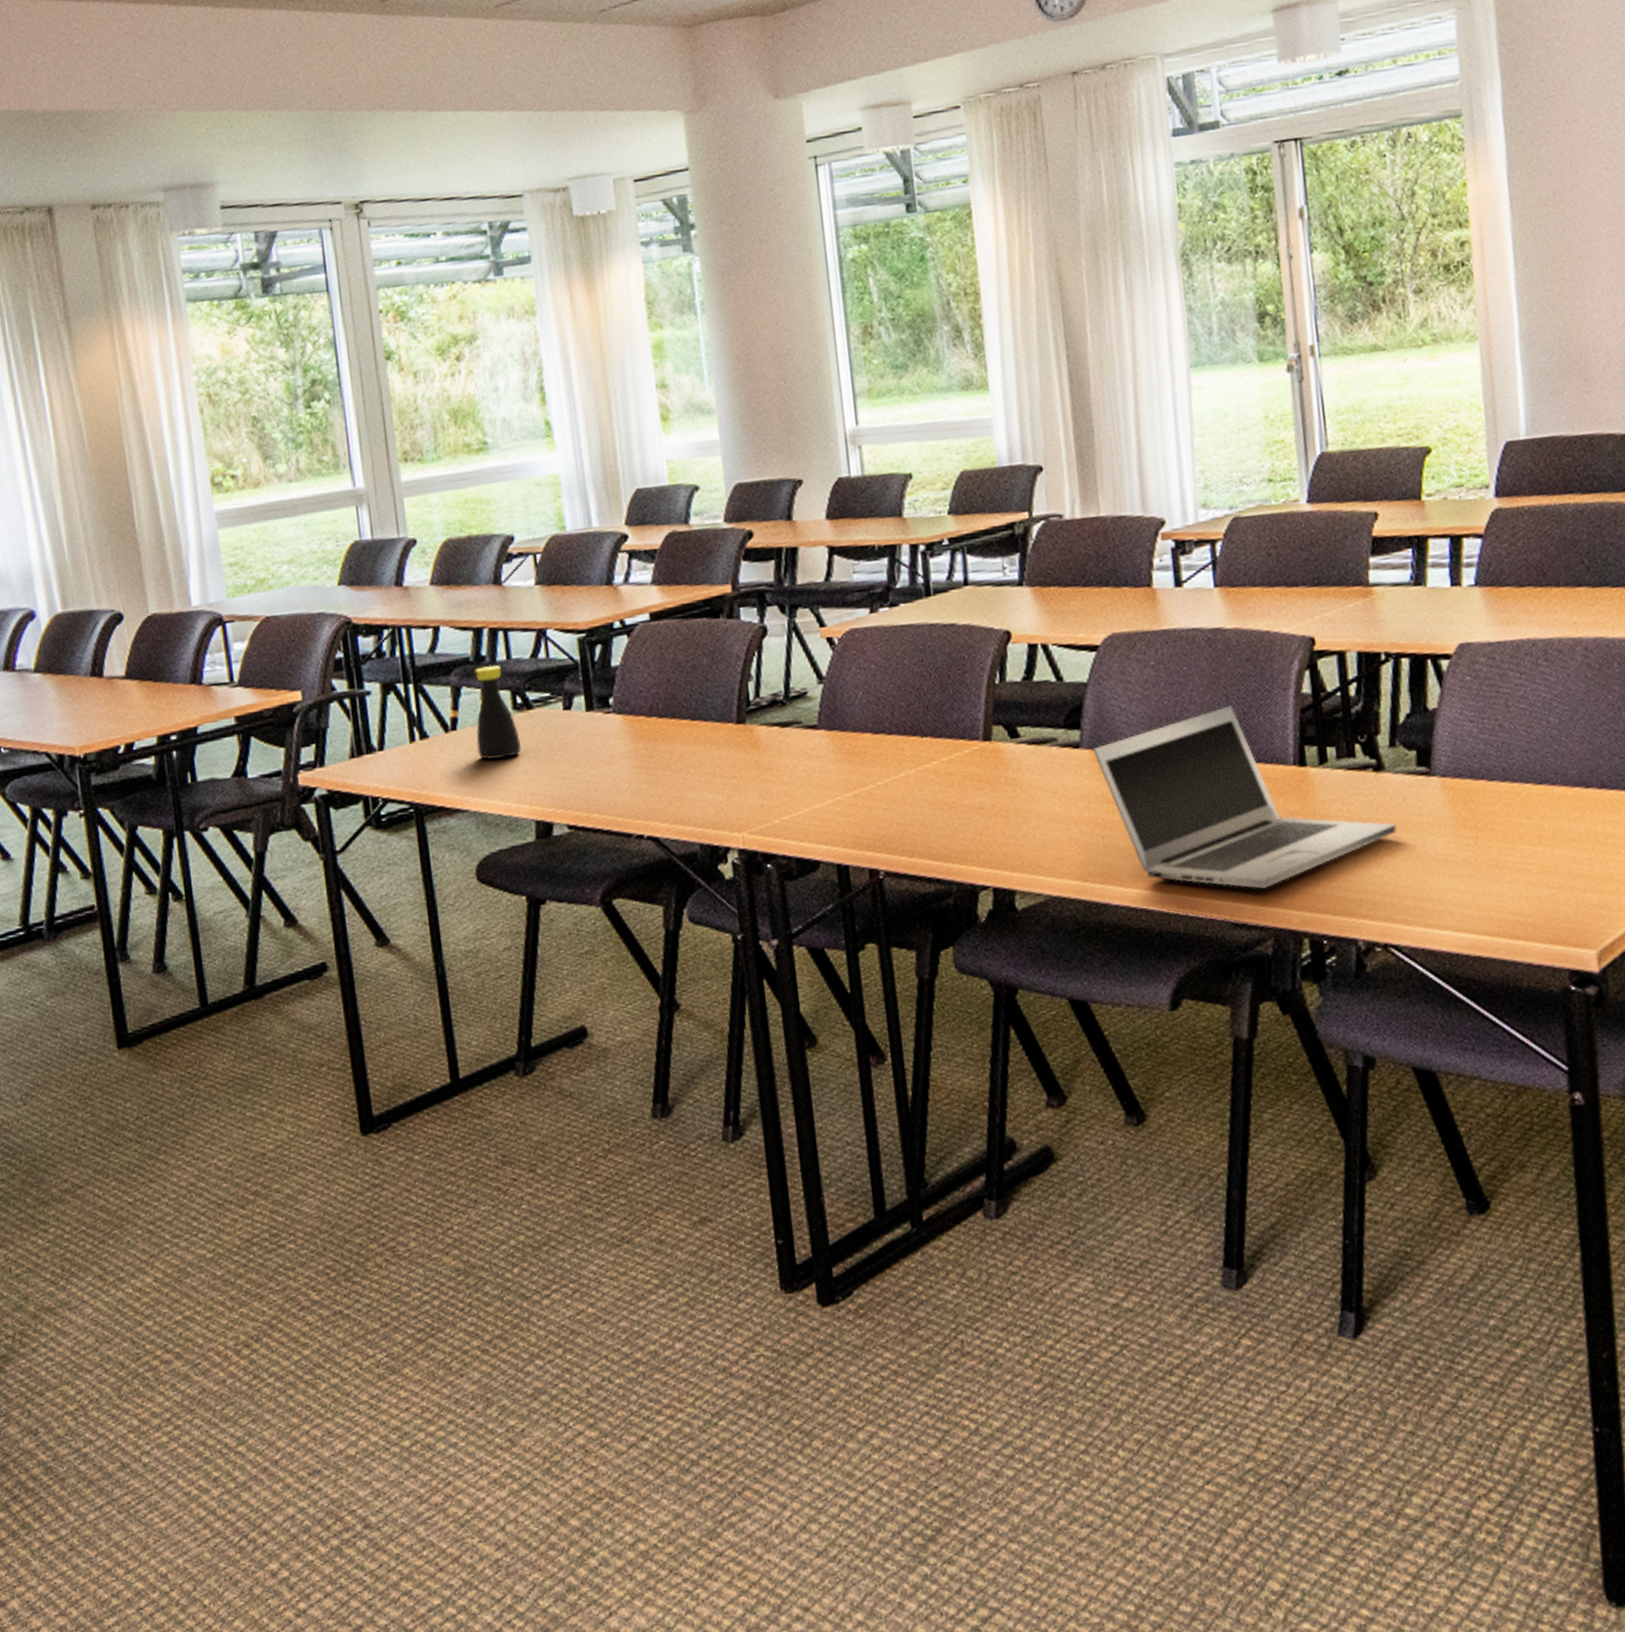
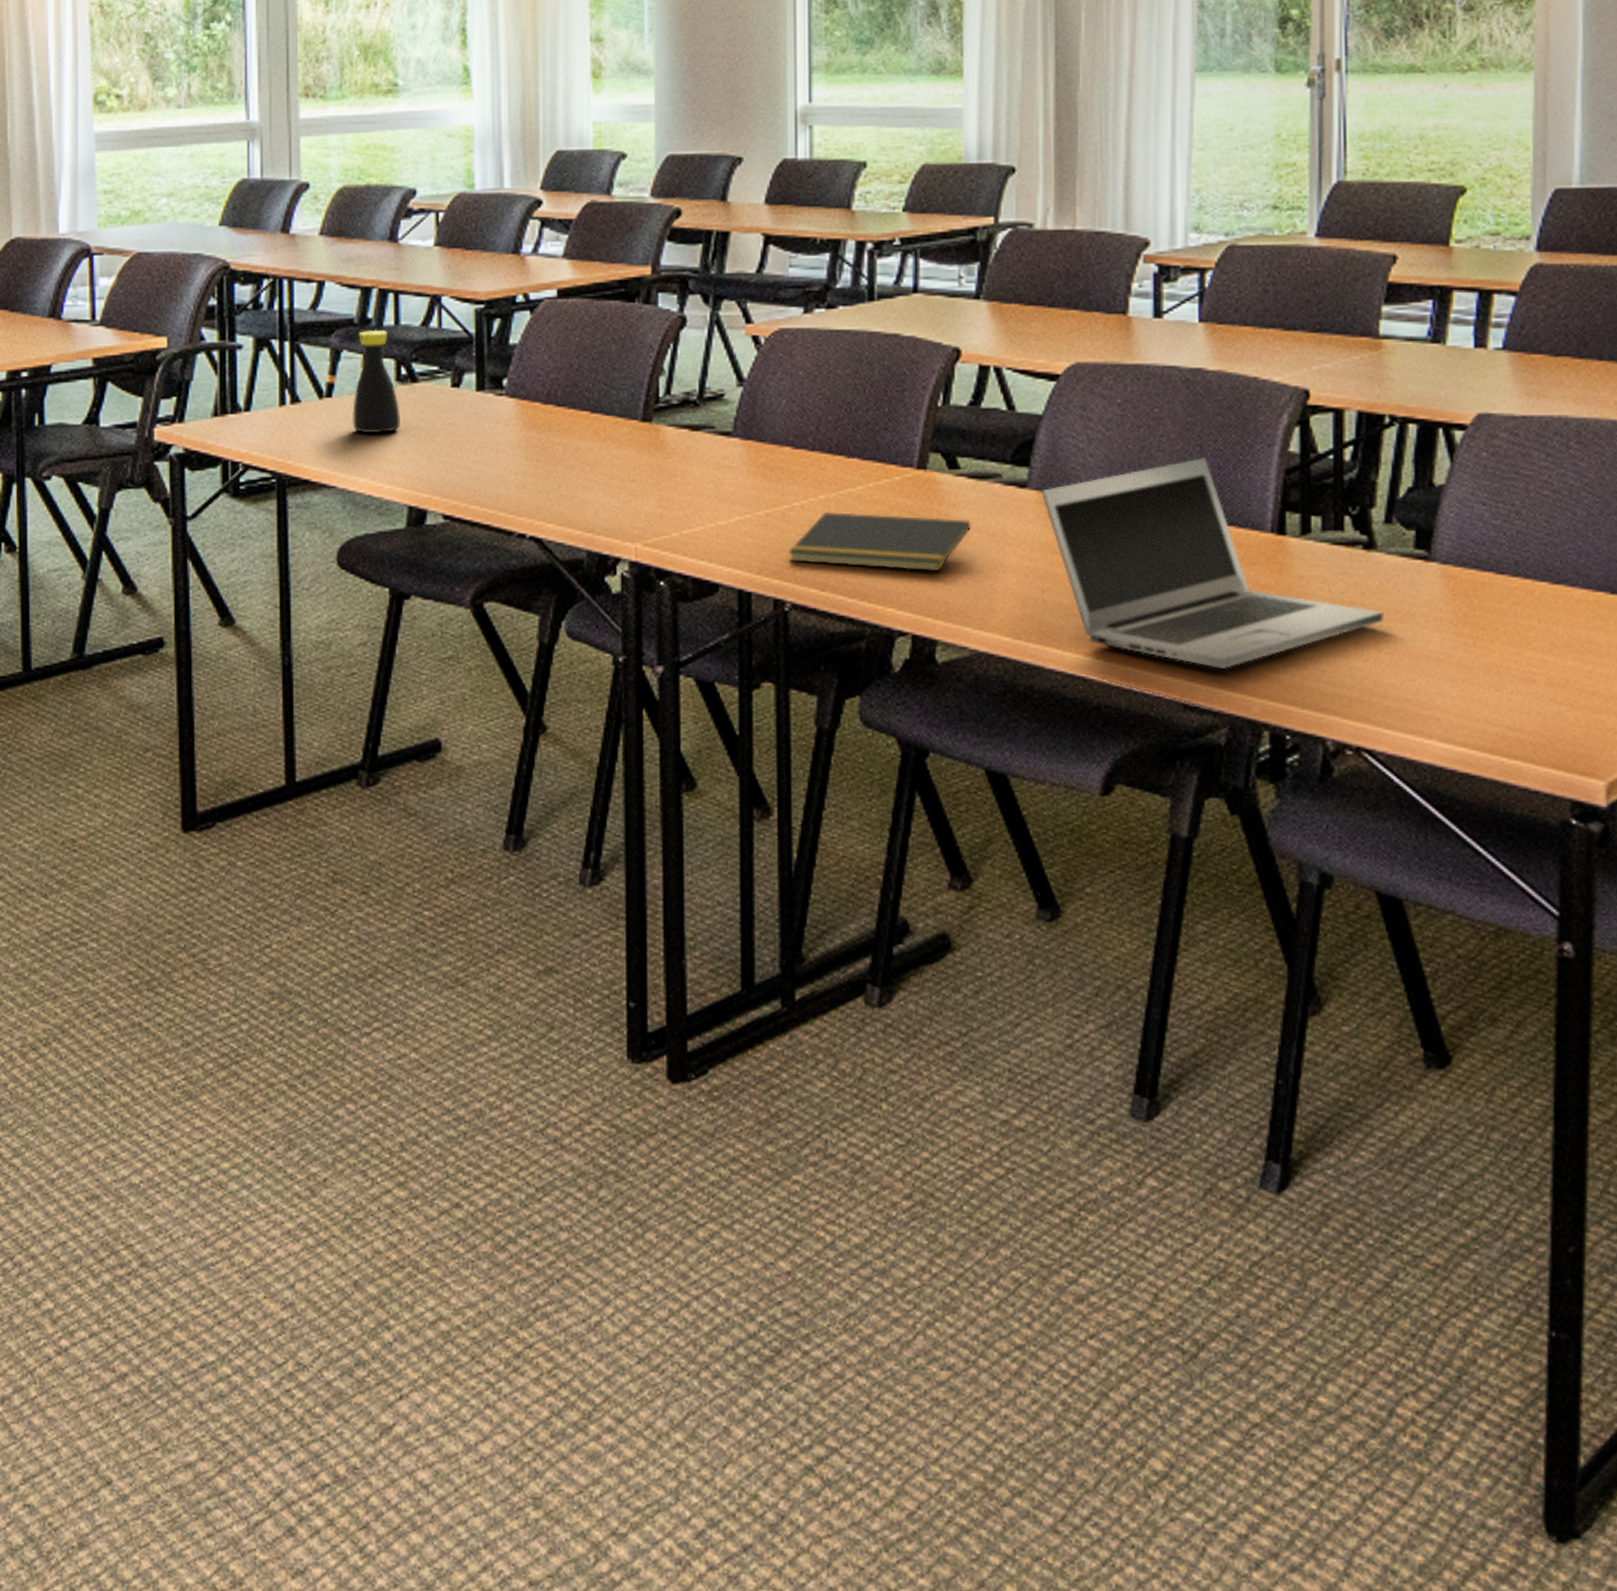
notepad: none [877,781,1035,835] -> present [788,511,971,572]

